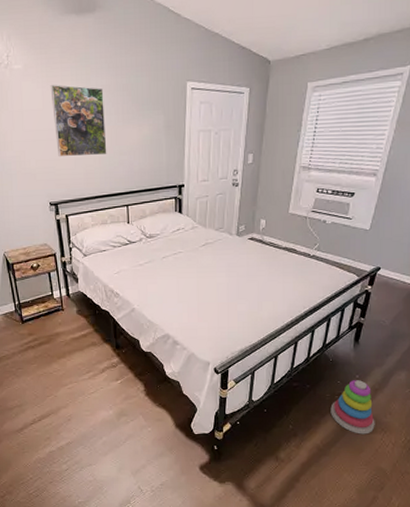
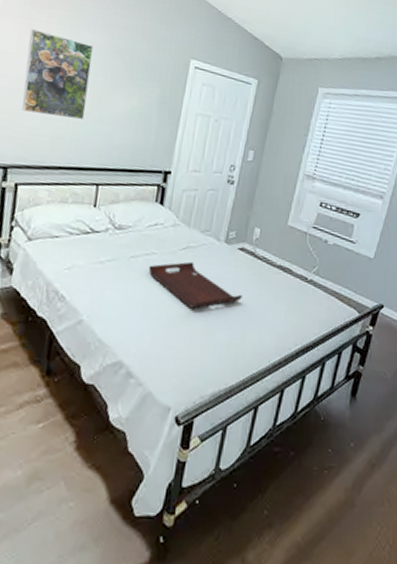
serving tray: none [178,254,256,290] -> present [148,261,242,309]
stacking toy: present [330,380,375,434] -> none [317,449,370,530]

